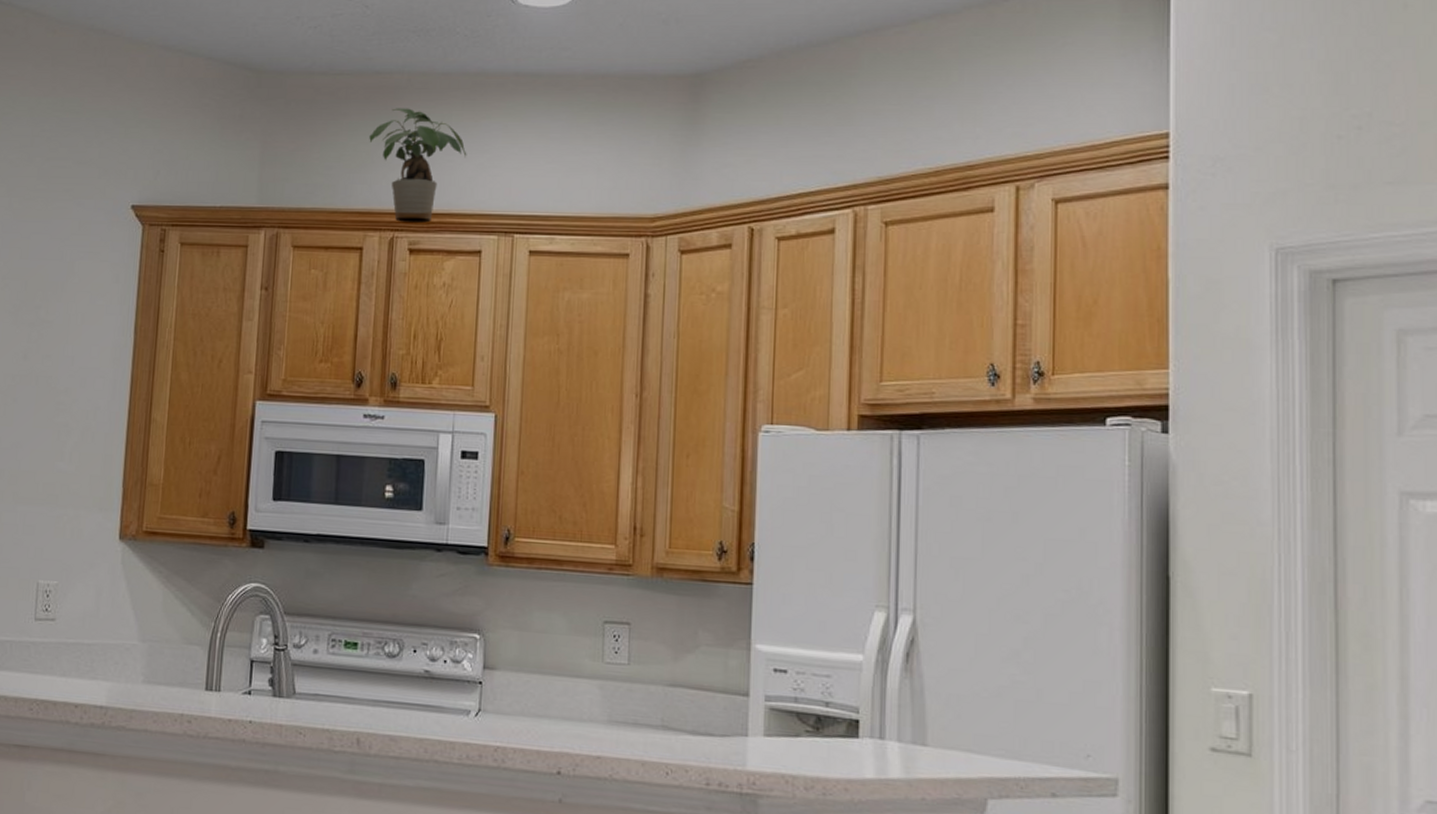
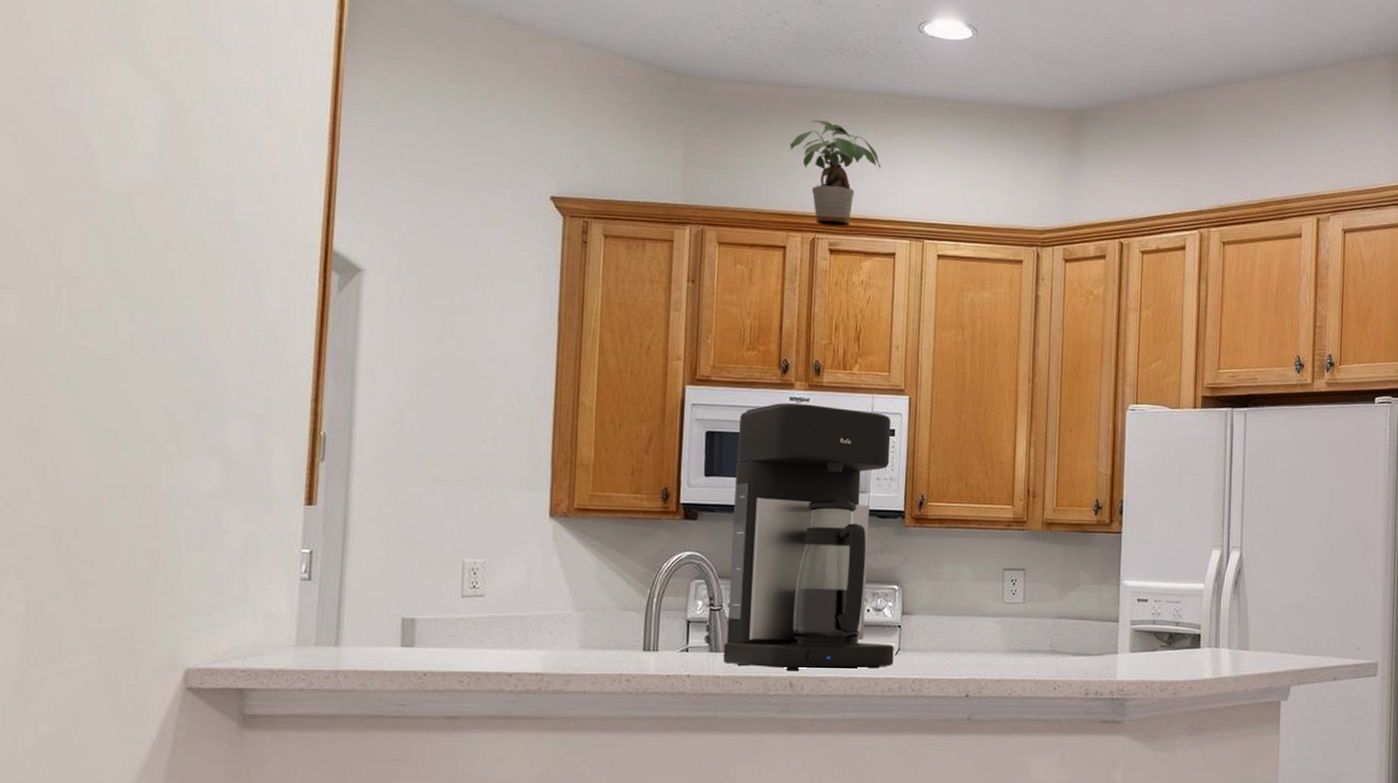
coffee maker: none [286,420,474,731] -> present [723,402,894,671]

